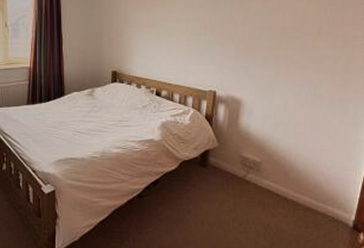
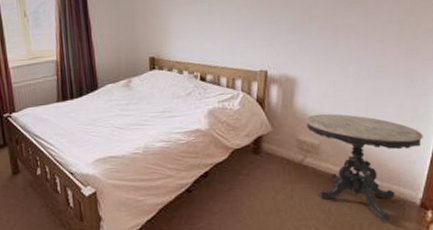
side table: none [248,134,355,241] -> present [305,113,423,222]

